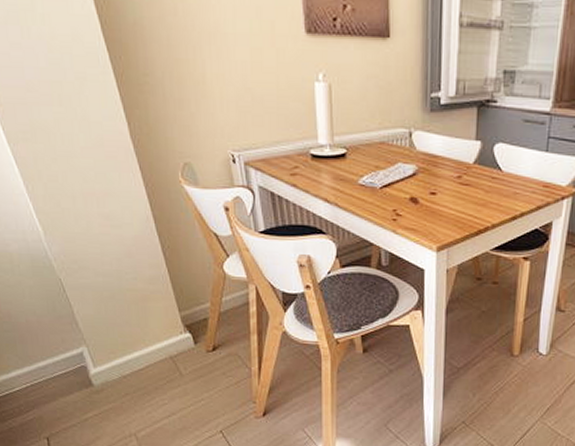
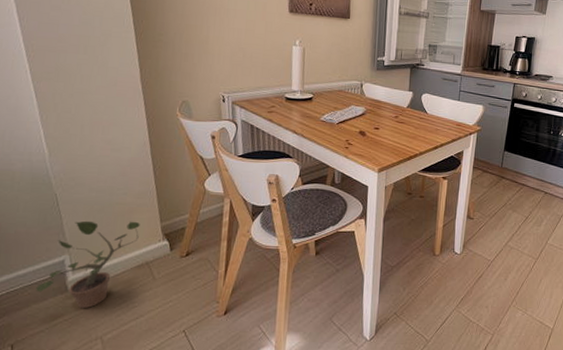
potted plant: none [59,309,158,405] -> present [36,220,140,309]

